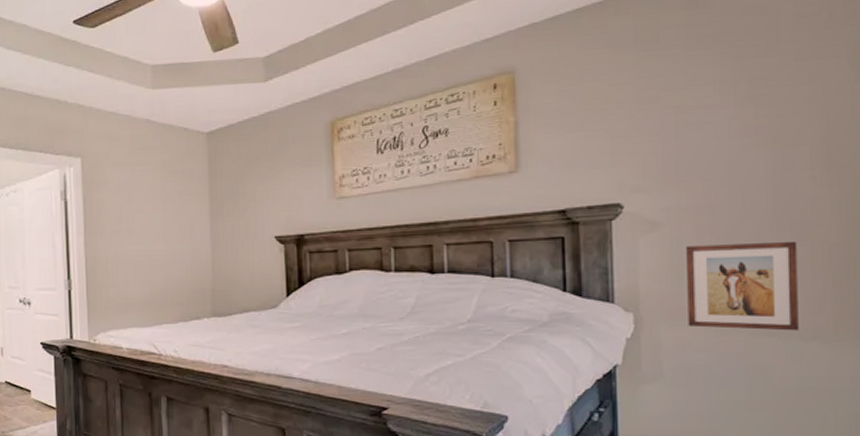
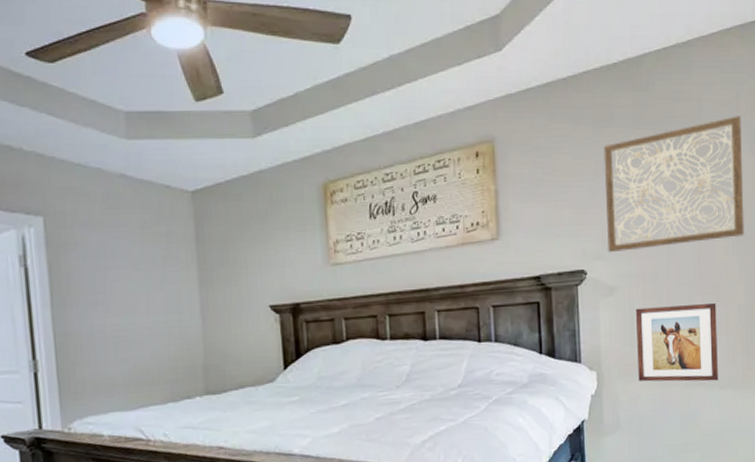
wall art: none [647,26,839,185] -> present [603,116,745,253]

